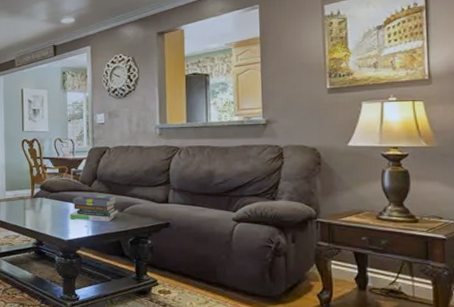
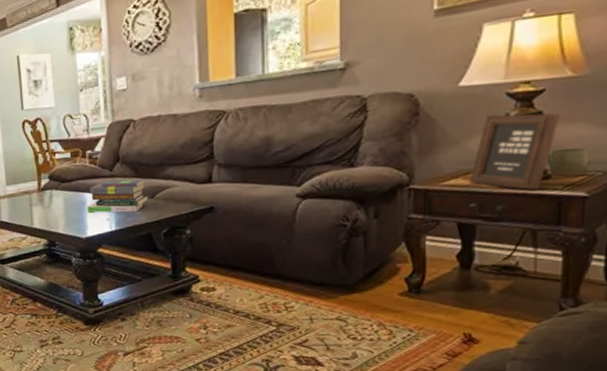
picture frame: none [360,169,421,231] -> present [470,113,560,191]
mug: none [414,200,444,221] -> present [546,148,589,176]

